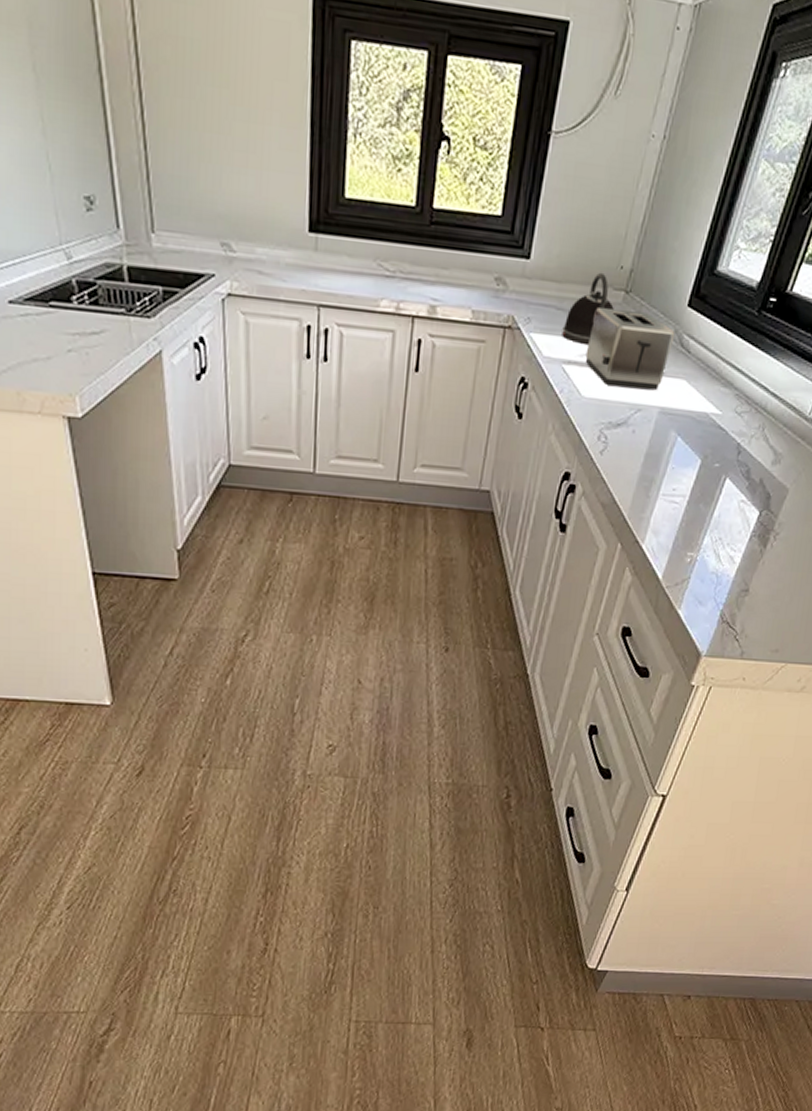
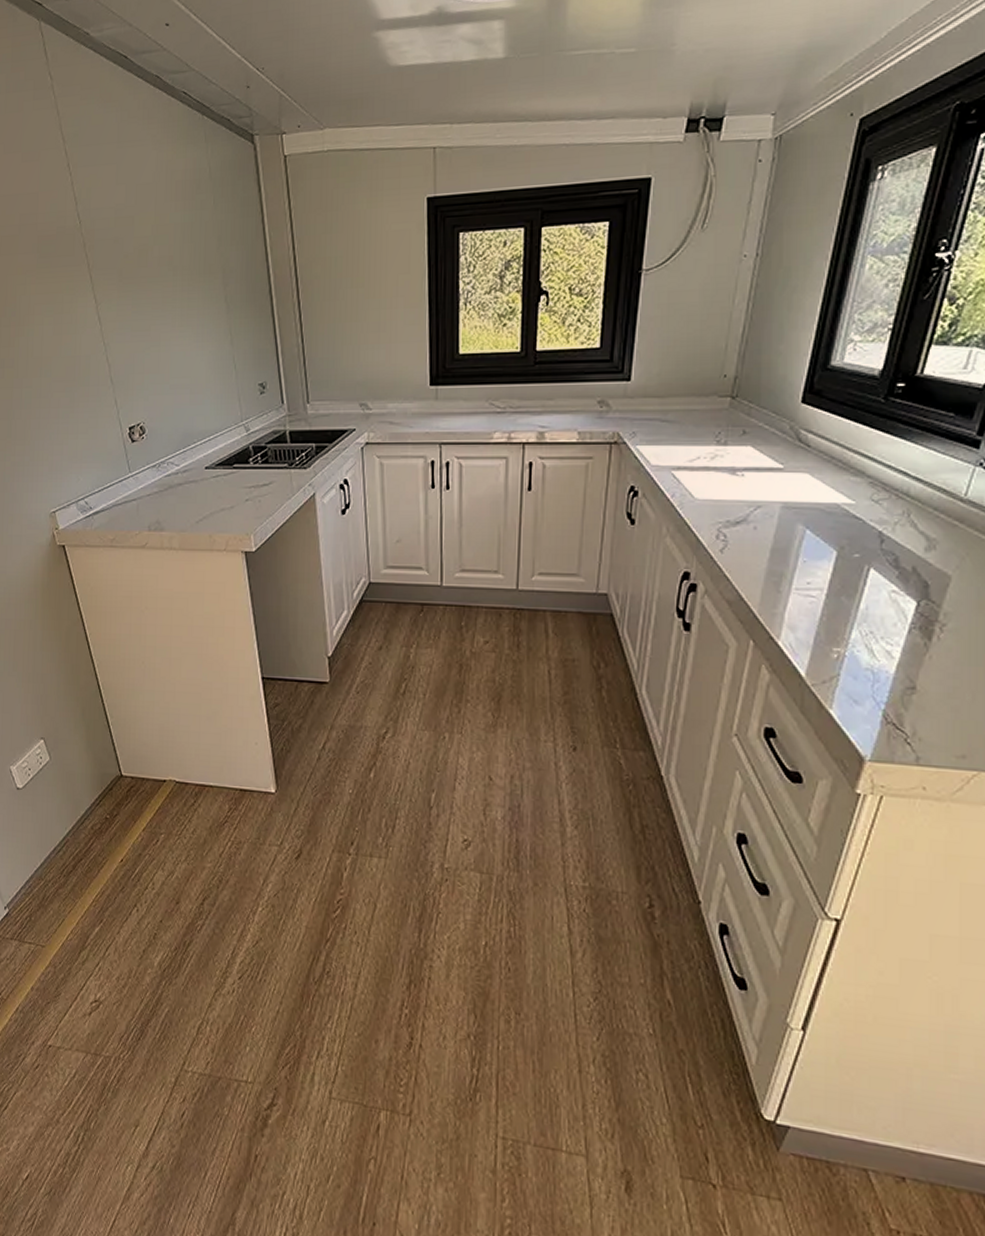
kettle: present [562,272,614,344] -> none [669,383,721,450]
toaster: present [585,308,675,391] -> none [695,414,791,487]

